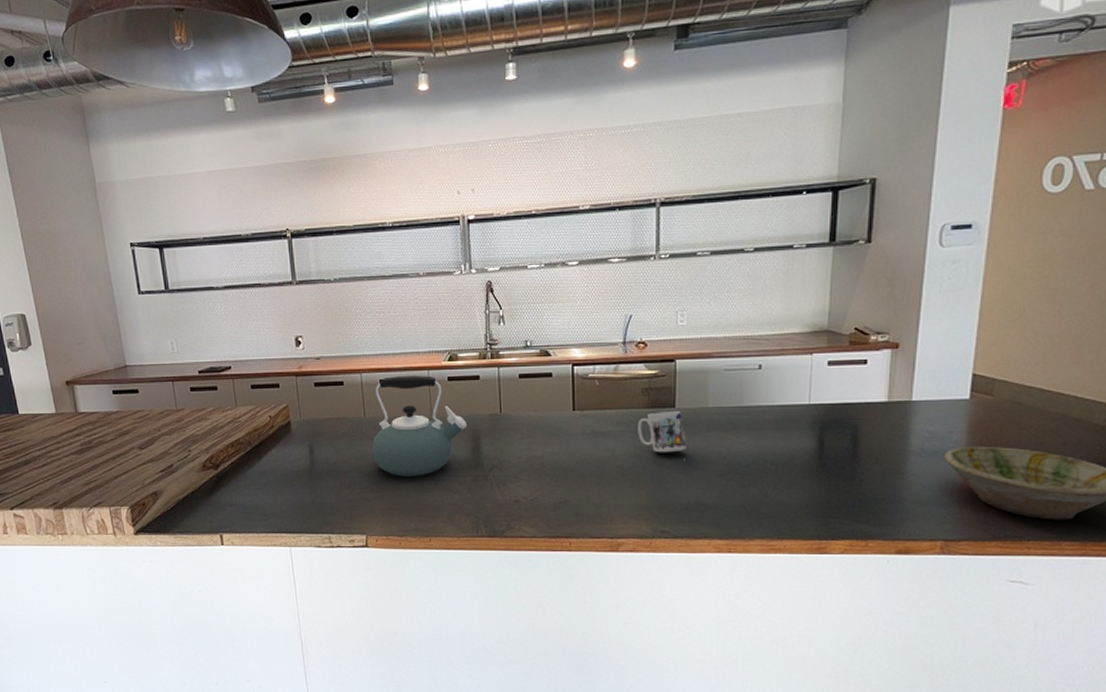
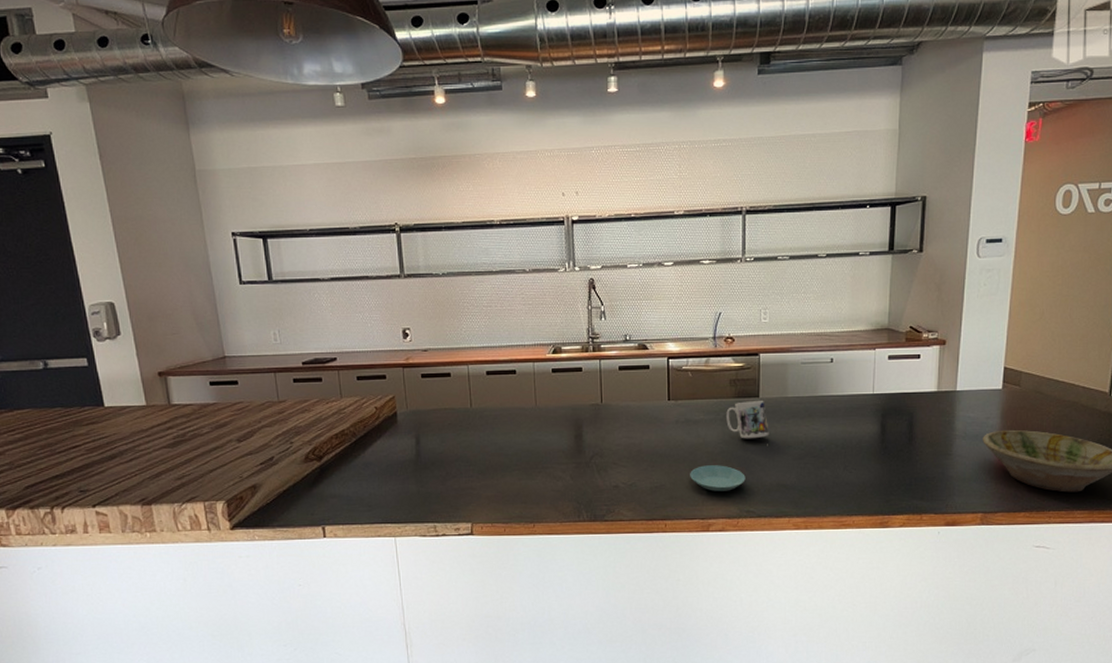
kettle: present [372,376,466,477] -> none [478,367,569,465]
saucer: none [597,481,660,509] -> present [690,465,746,492]

